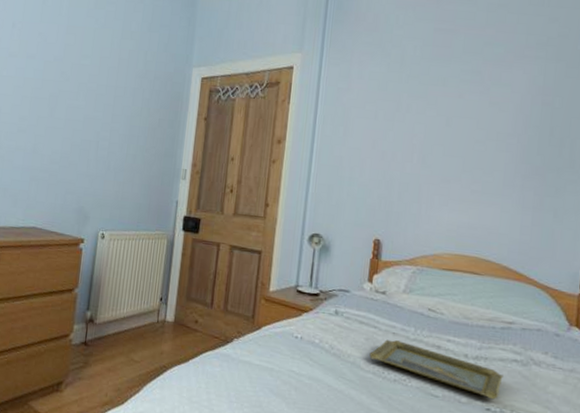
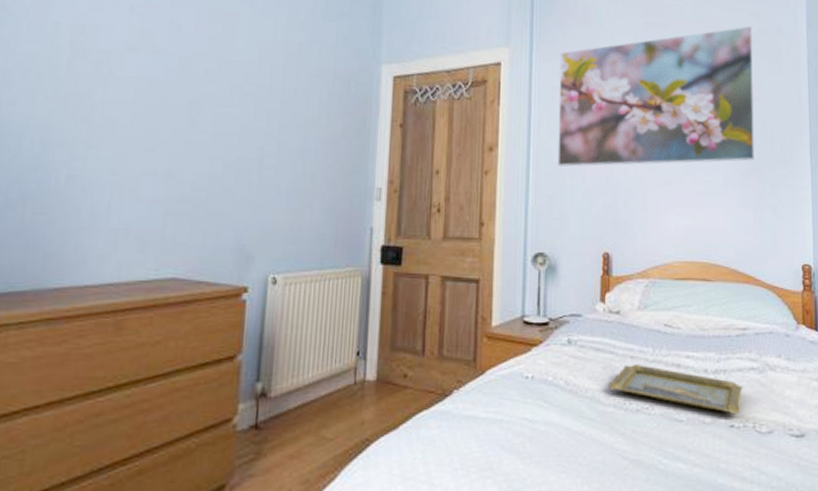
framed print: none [338,30,550,165] -> present [557,26,754,168]

